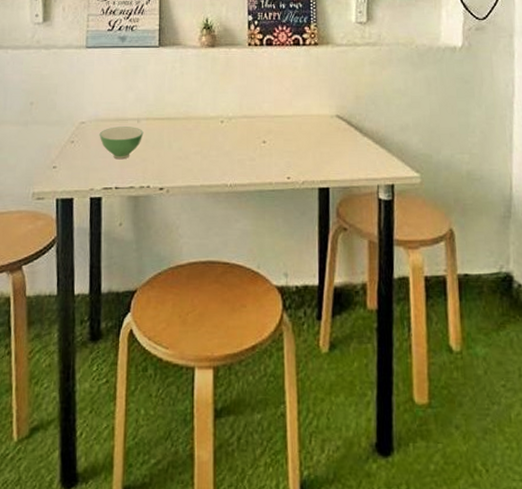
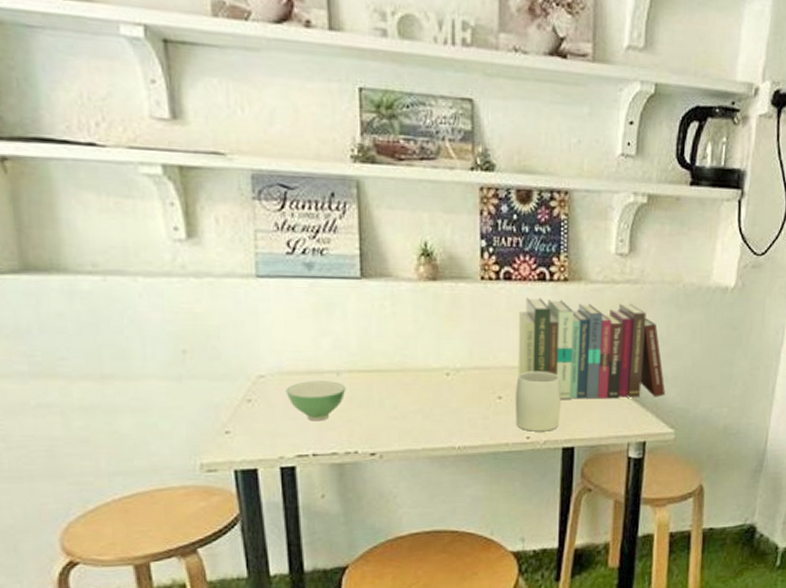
mug: none [276,119,316,173] -> present [515,370,561,432]
books: none [278,59,408,144] -> present [518,298,665,399]

